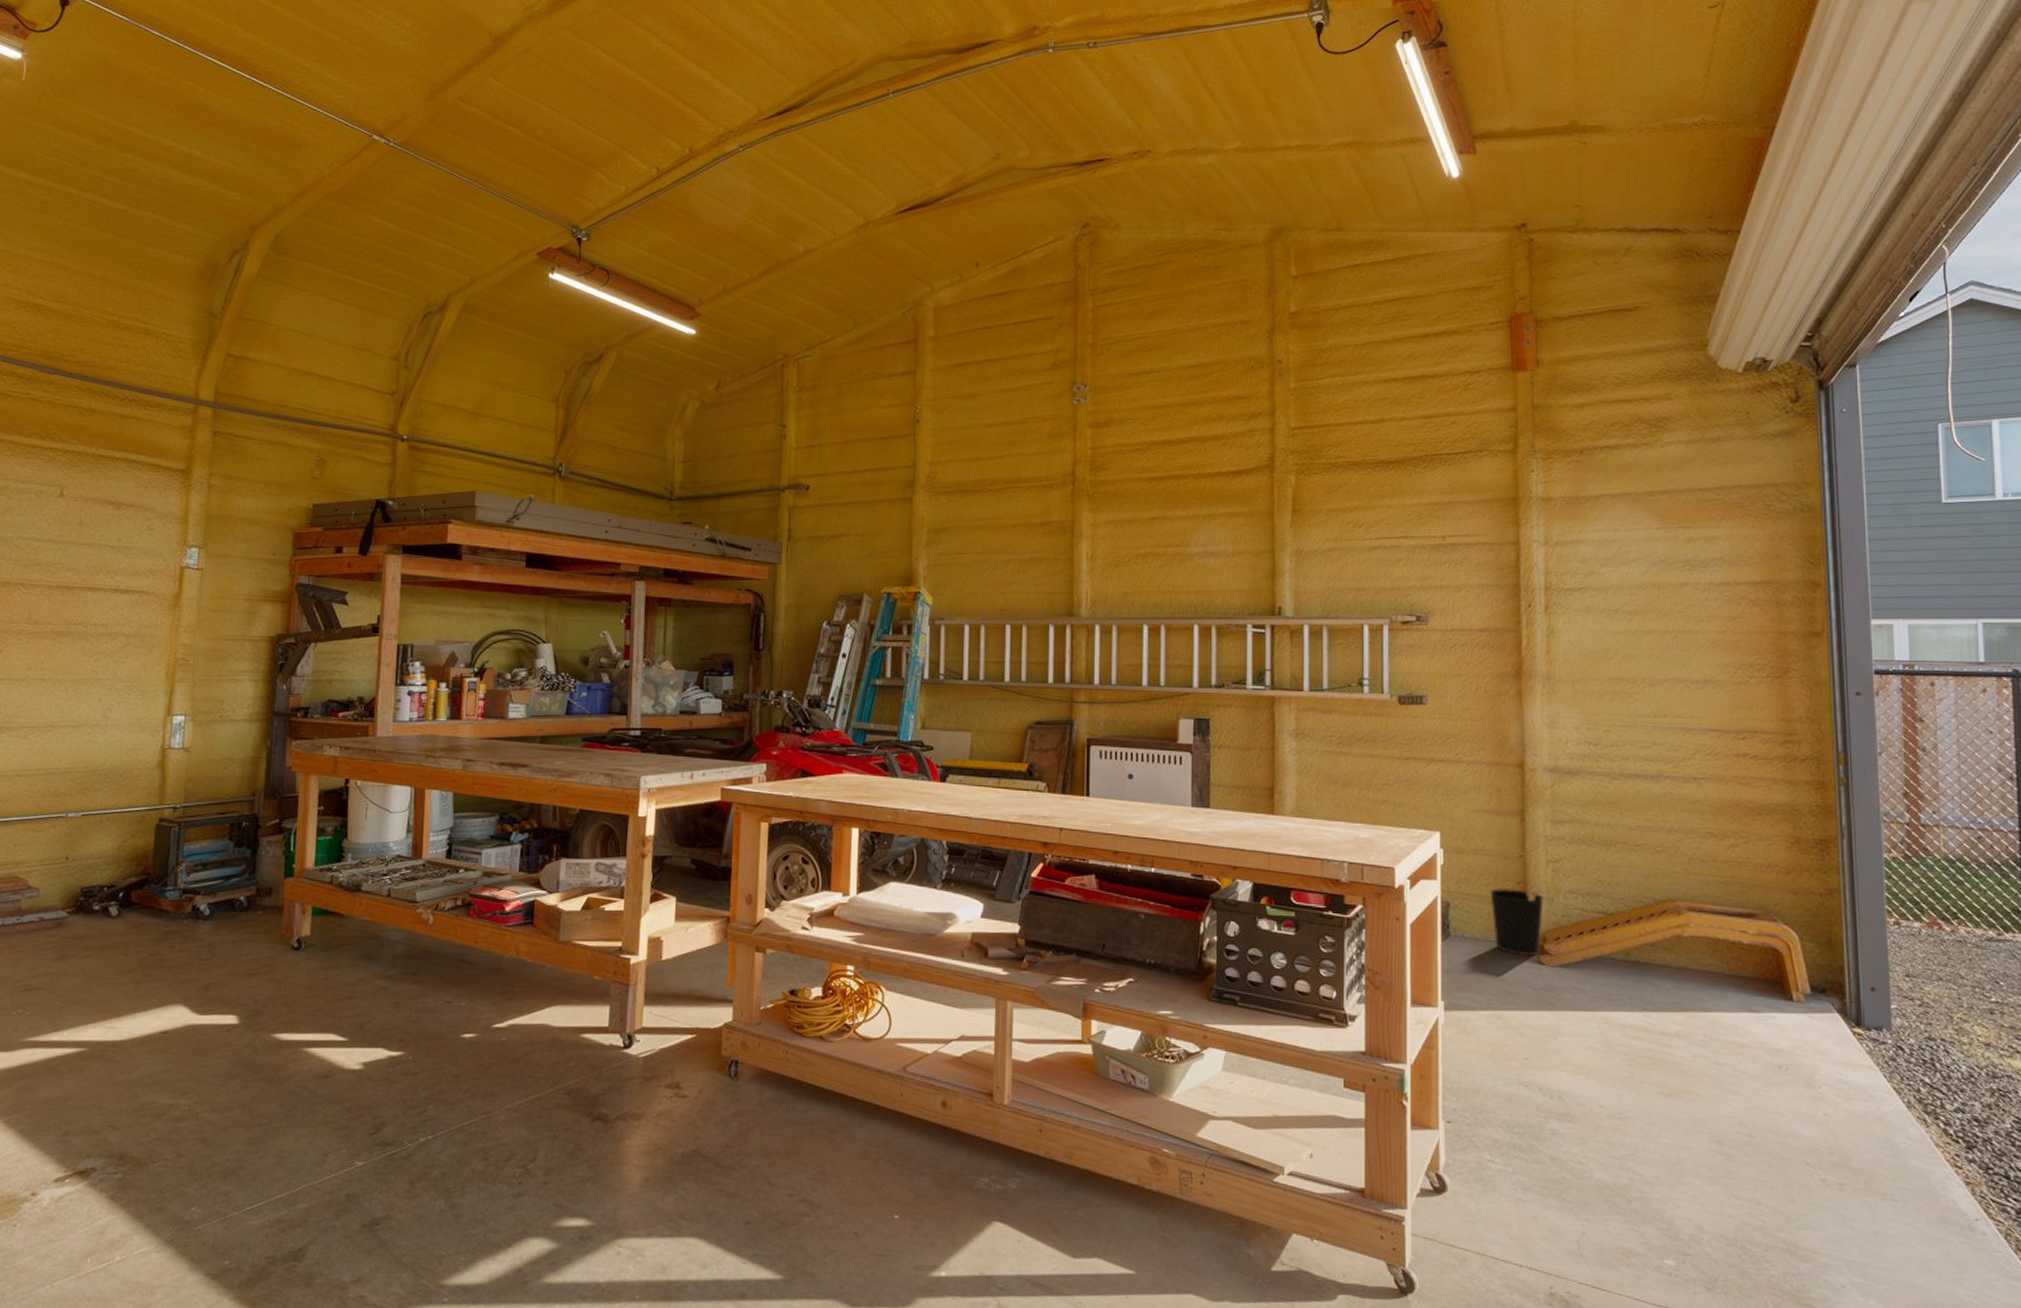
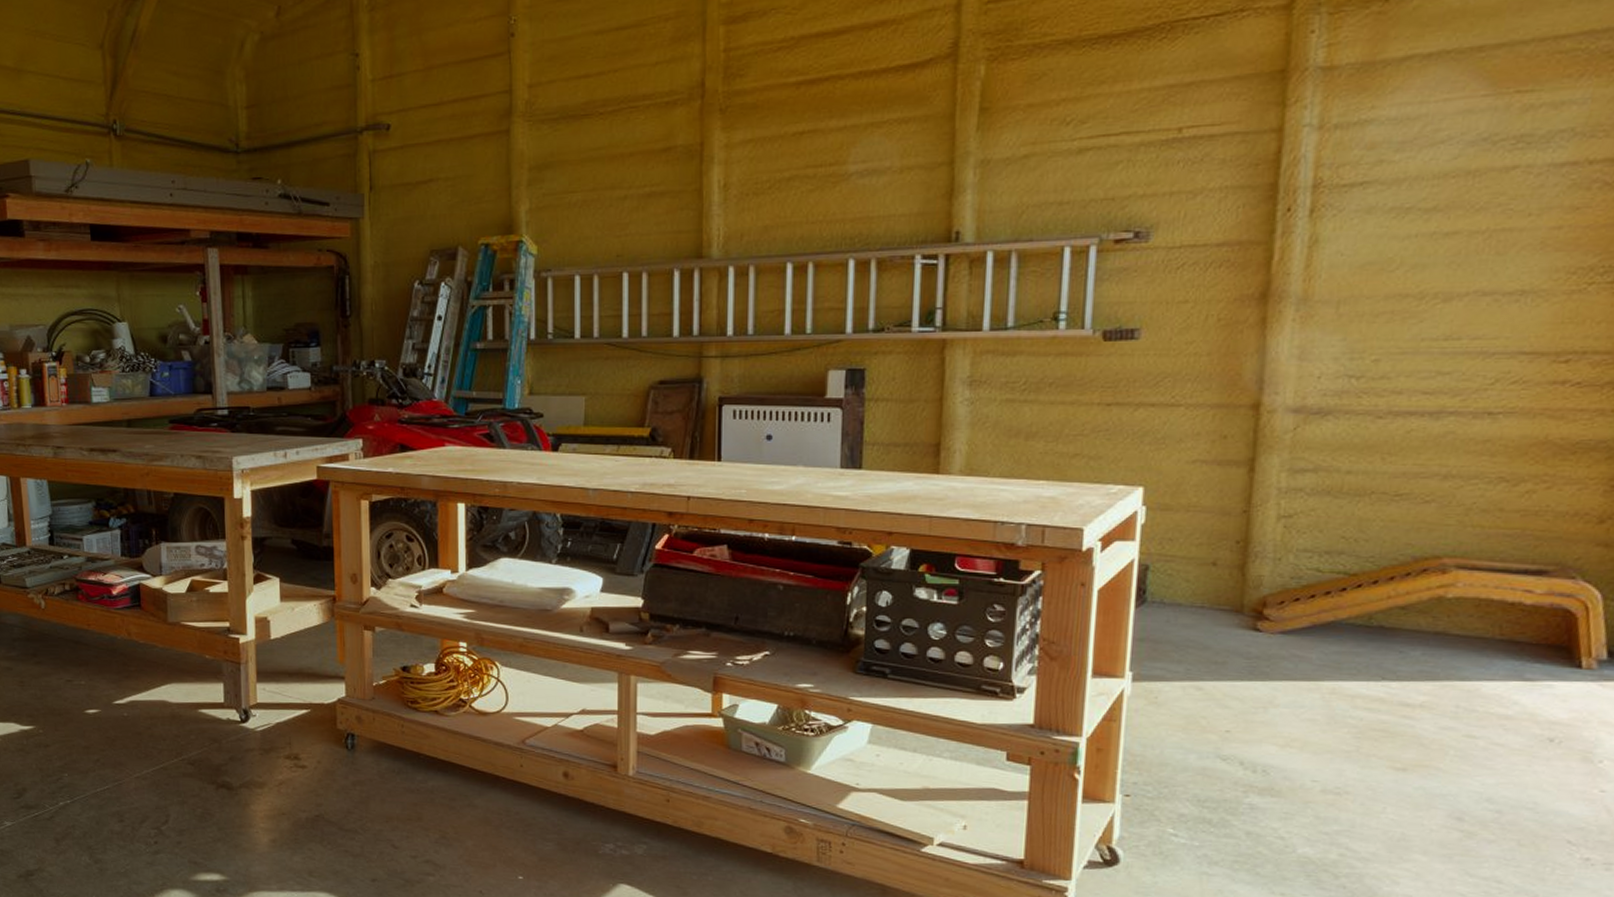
wastebasket: present [1489,887,1545,956] -> none [1199,547,1270,623]

